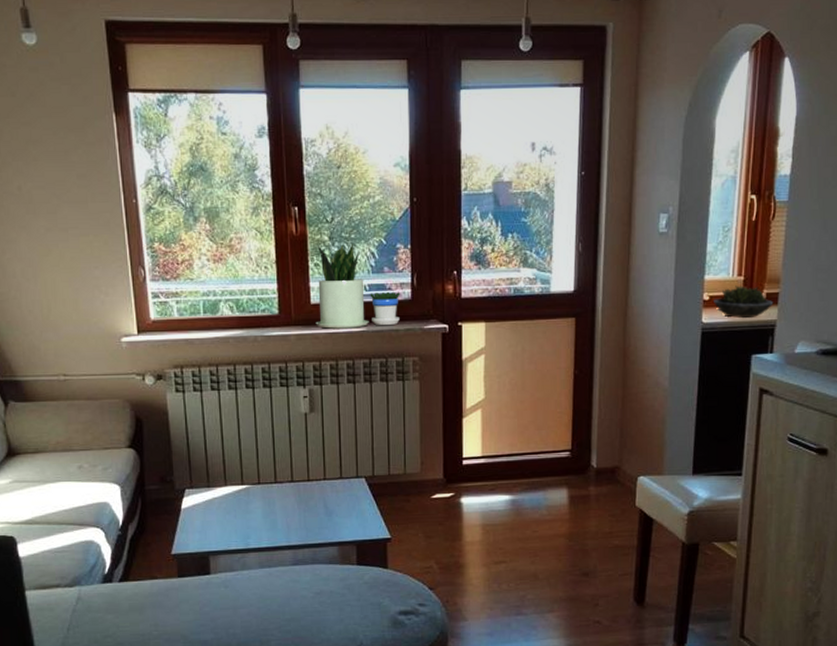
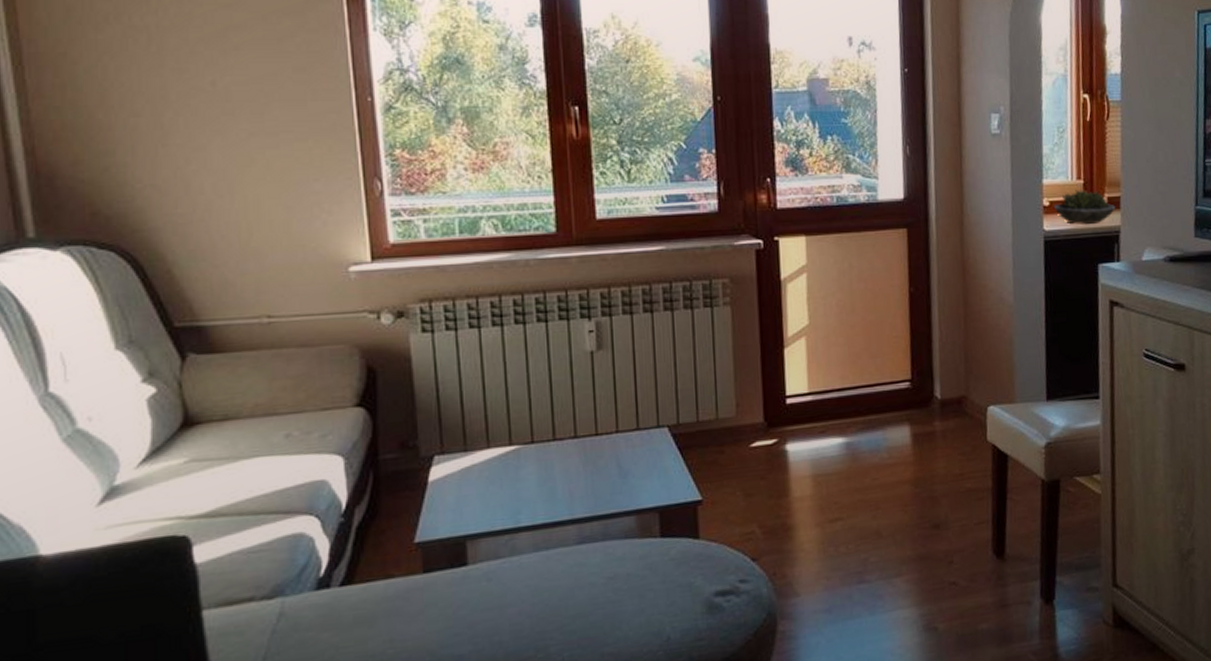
planter: present [315,244,369,329] -> none [602,148,668,249]
flowerpot: present [370,292,400,326] -> none [668,203,705,244]

